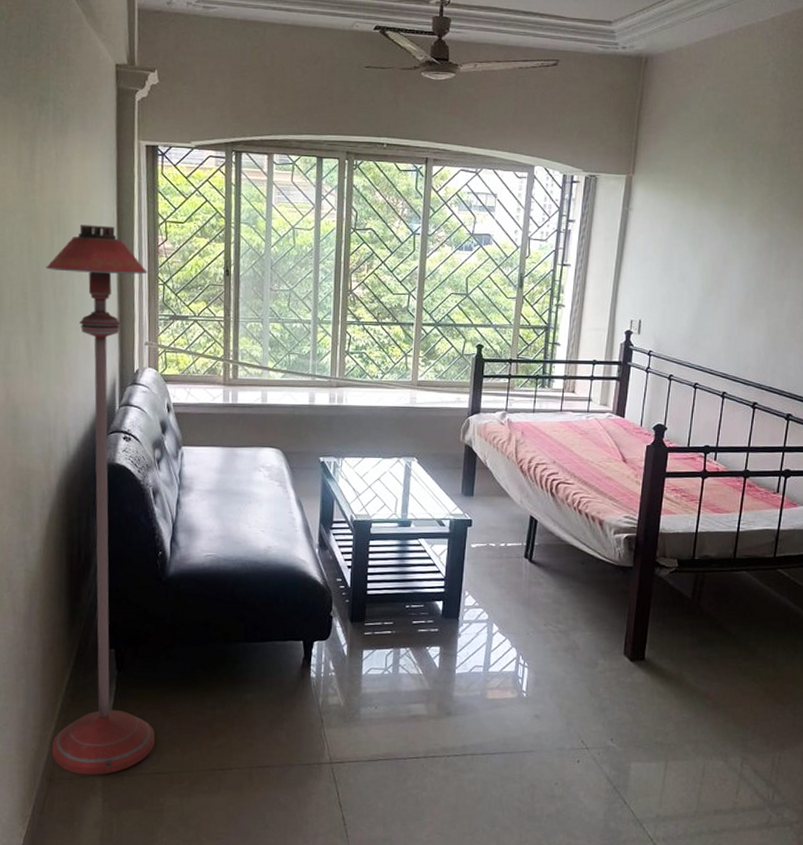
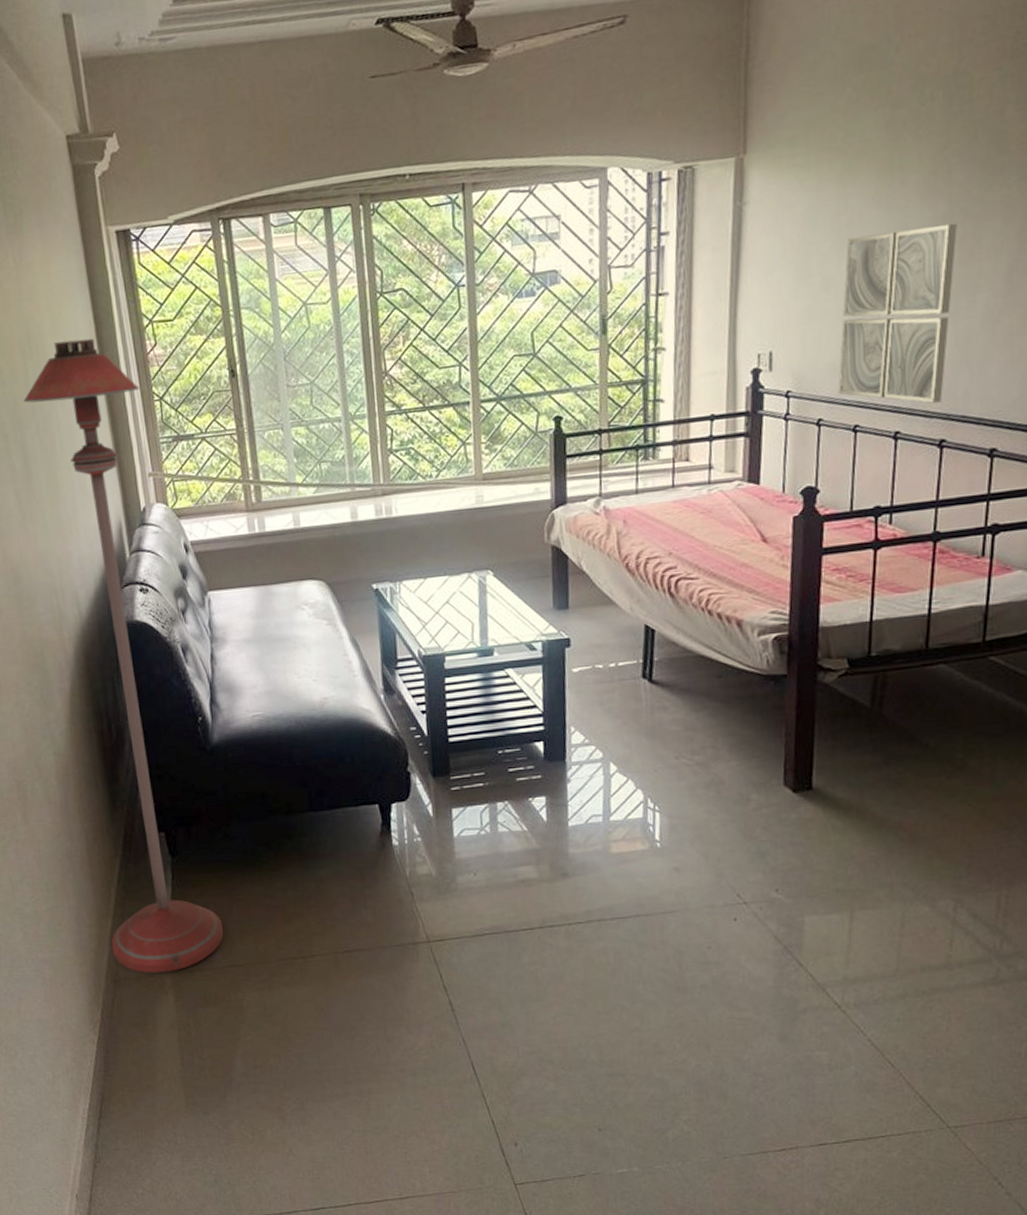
wall art: none [685,246,774,375] -> present [838,222,957,404]

